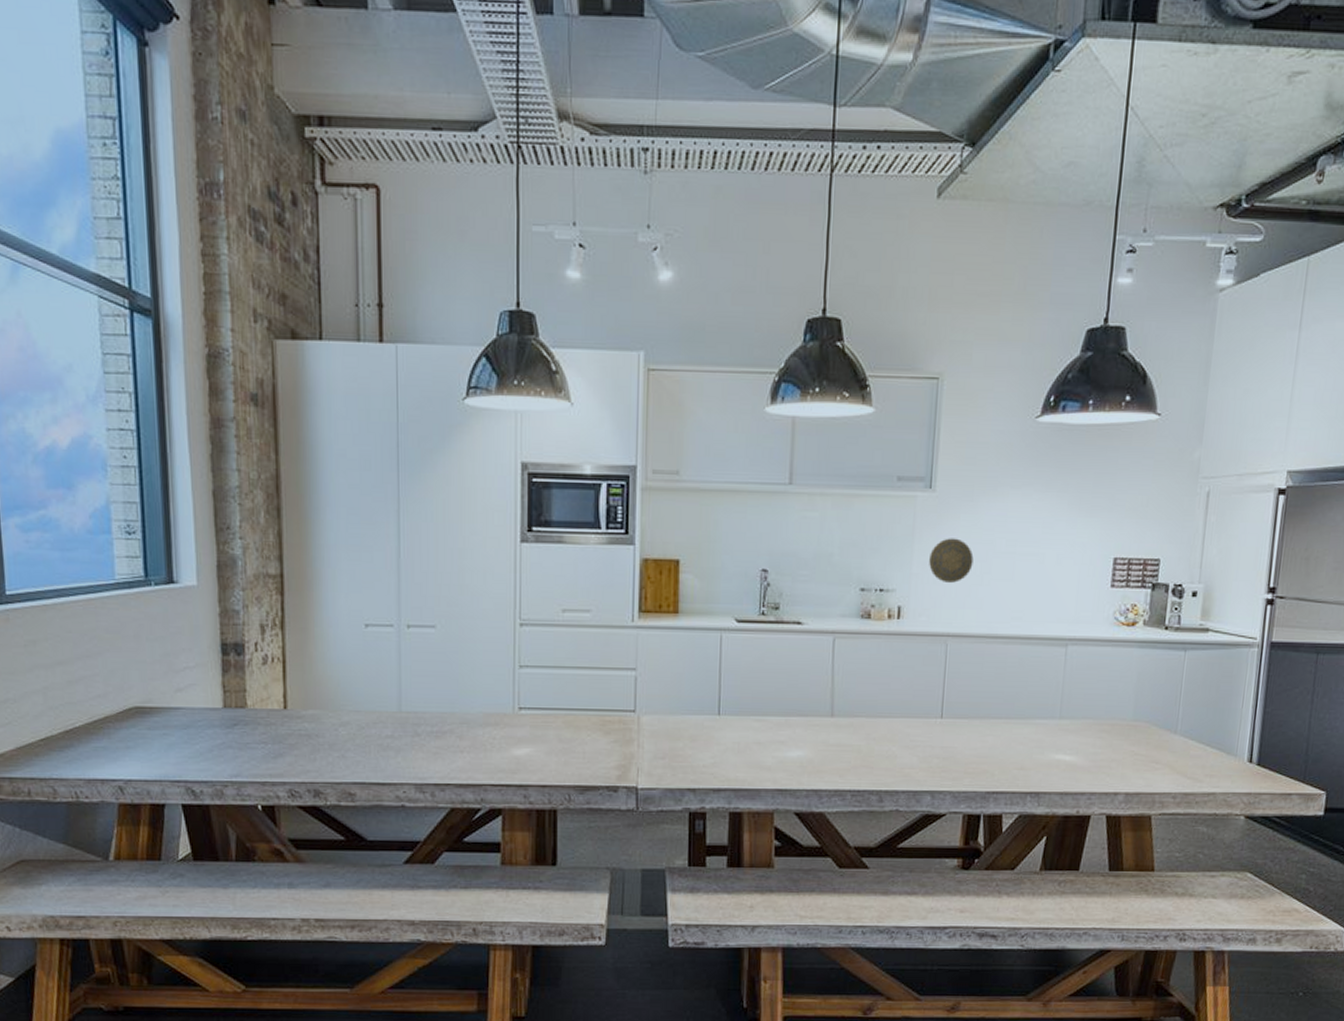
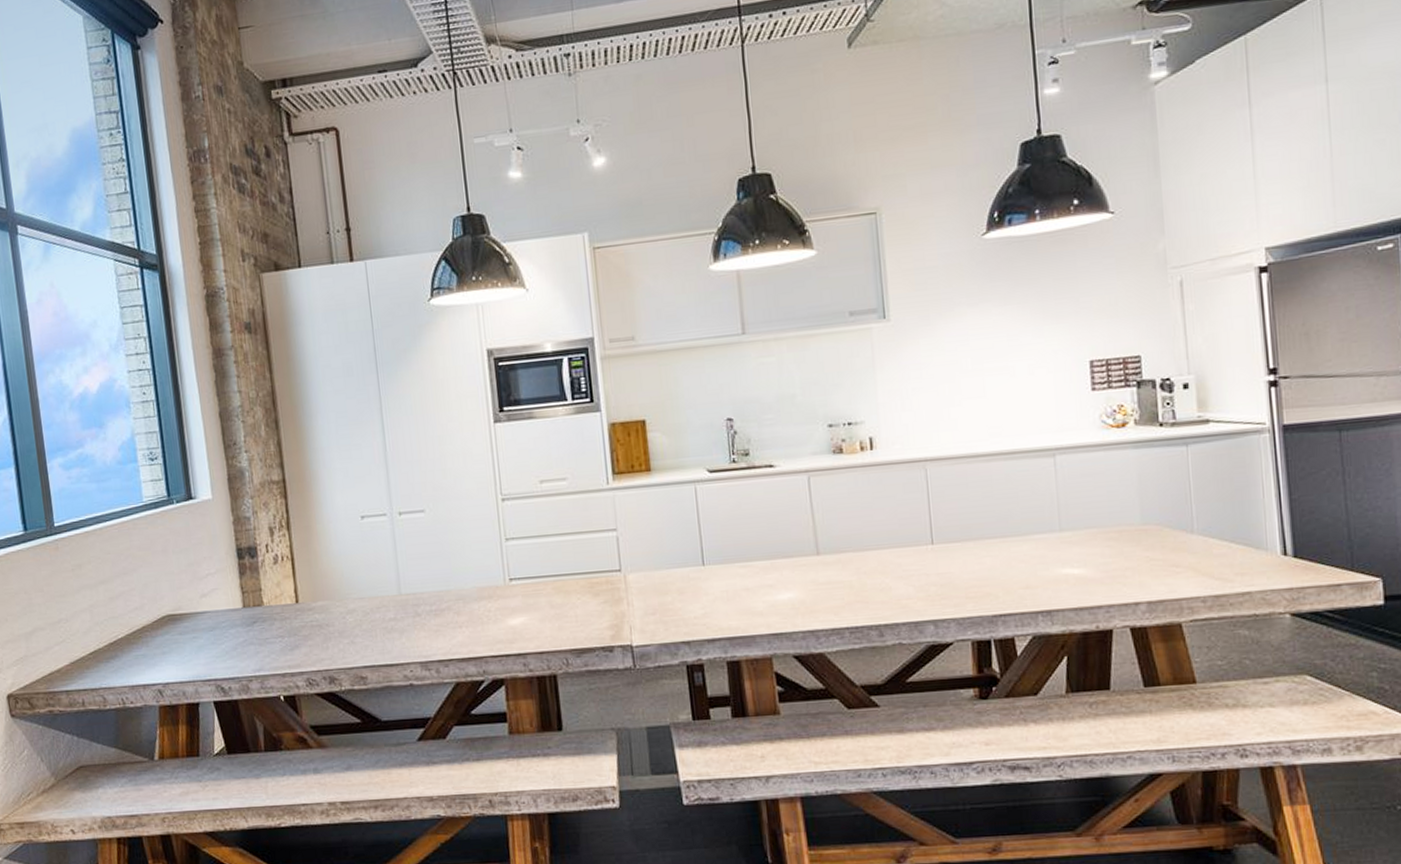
decorative plate: present [929,538,974,583] -> none [894,363,941,408]

